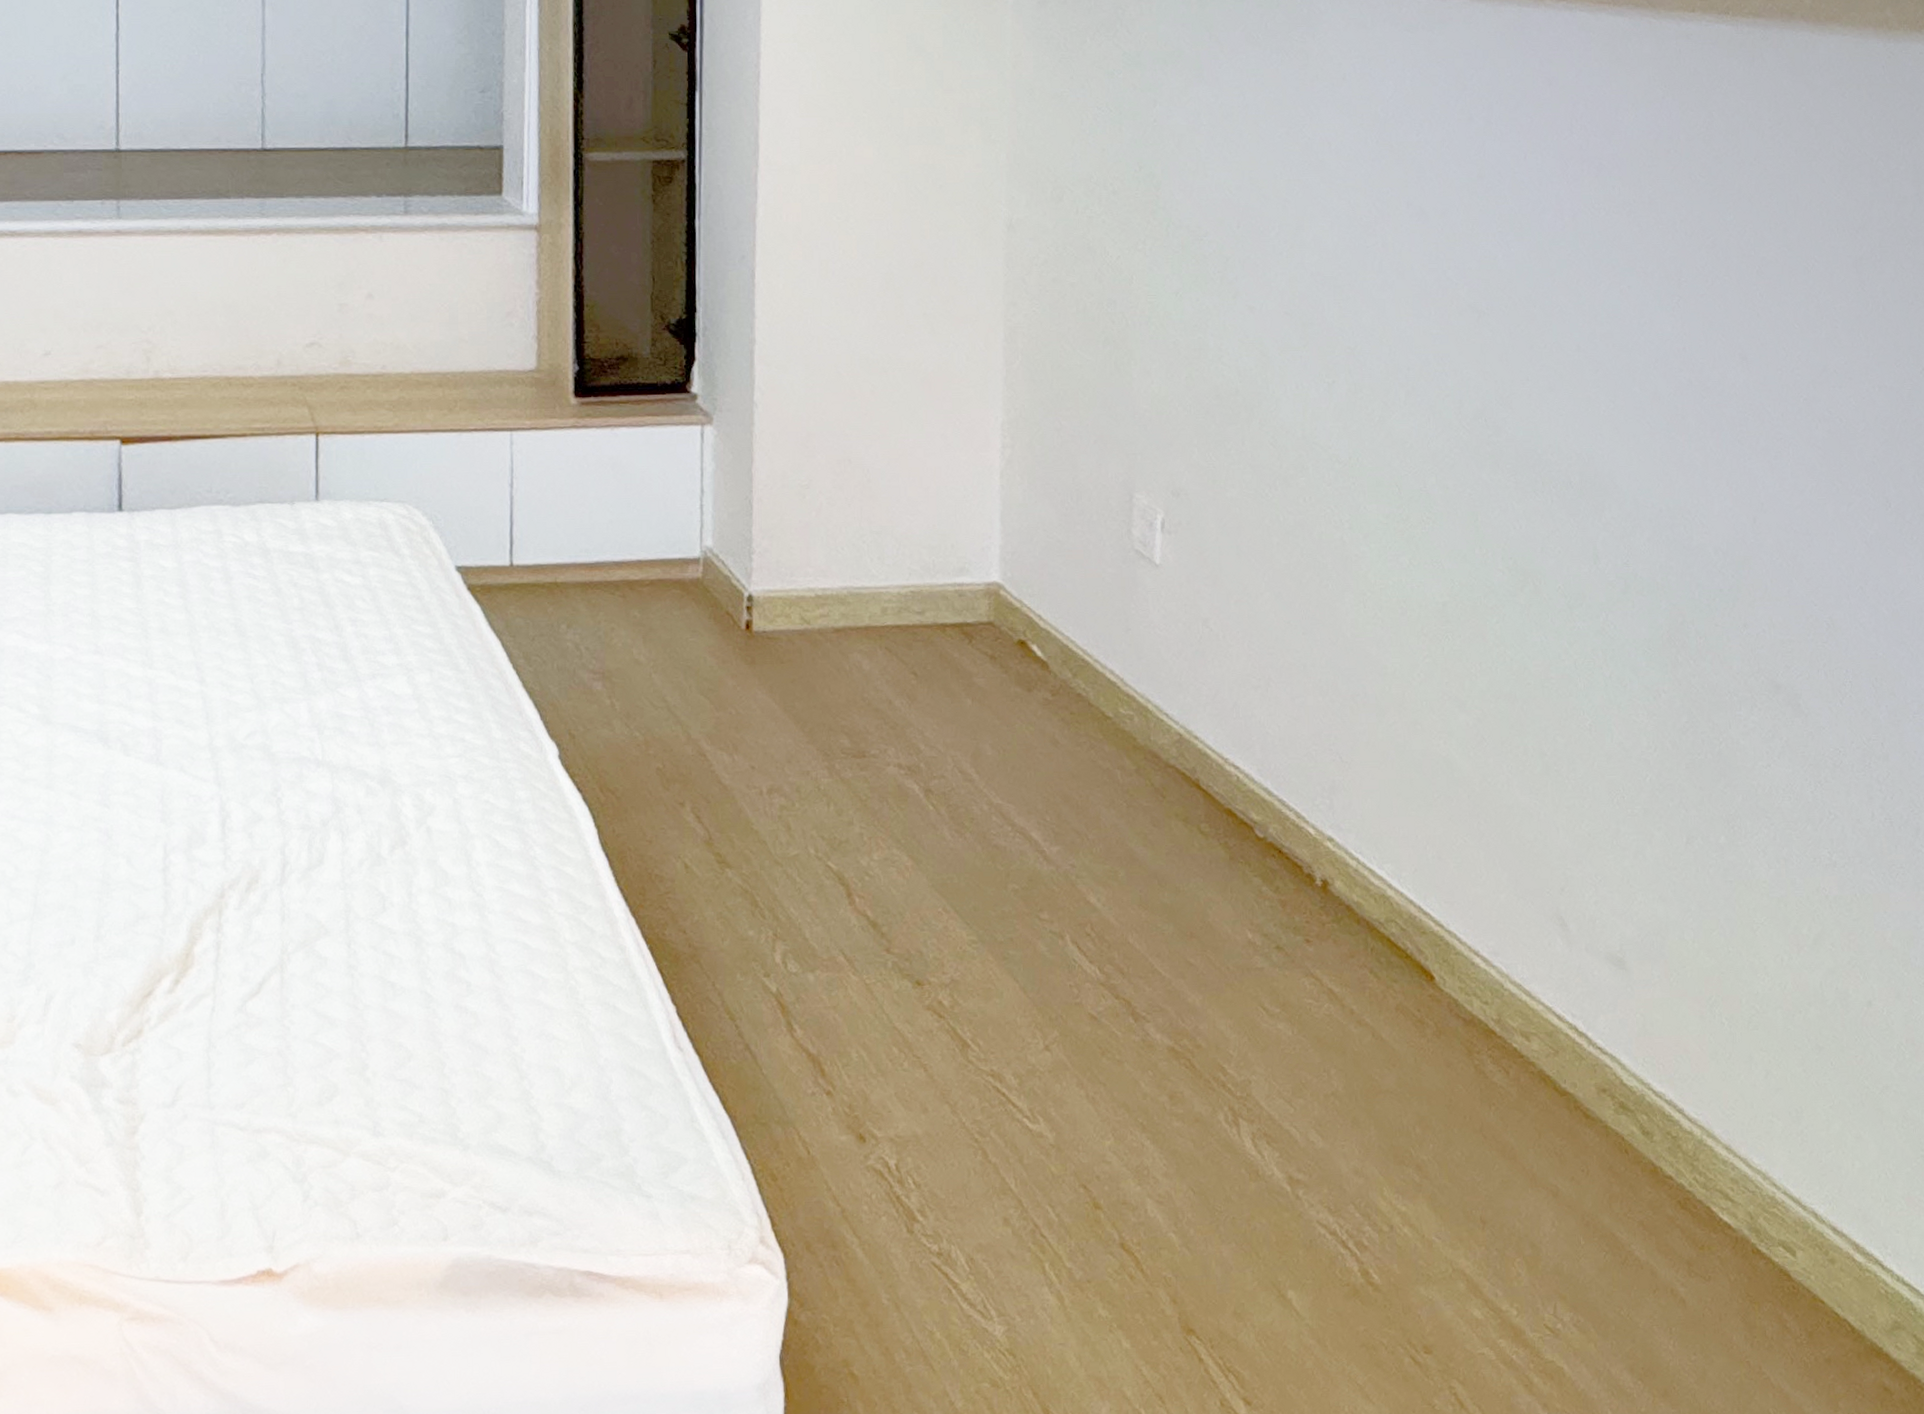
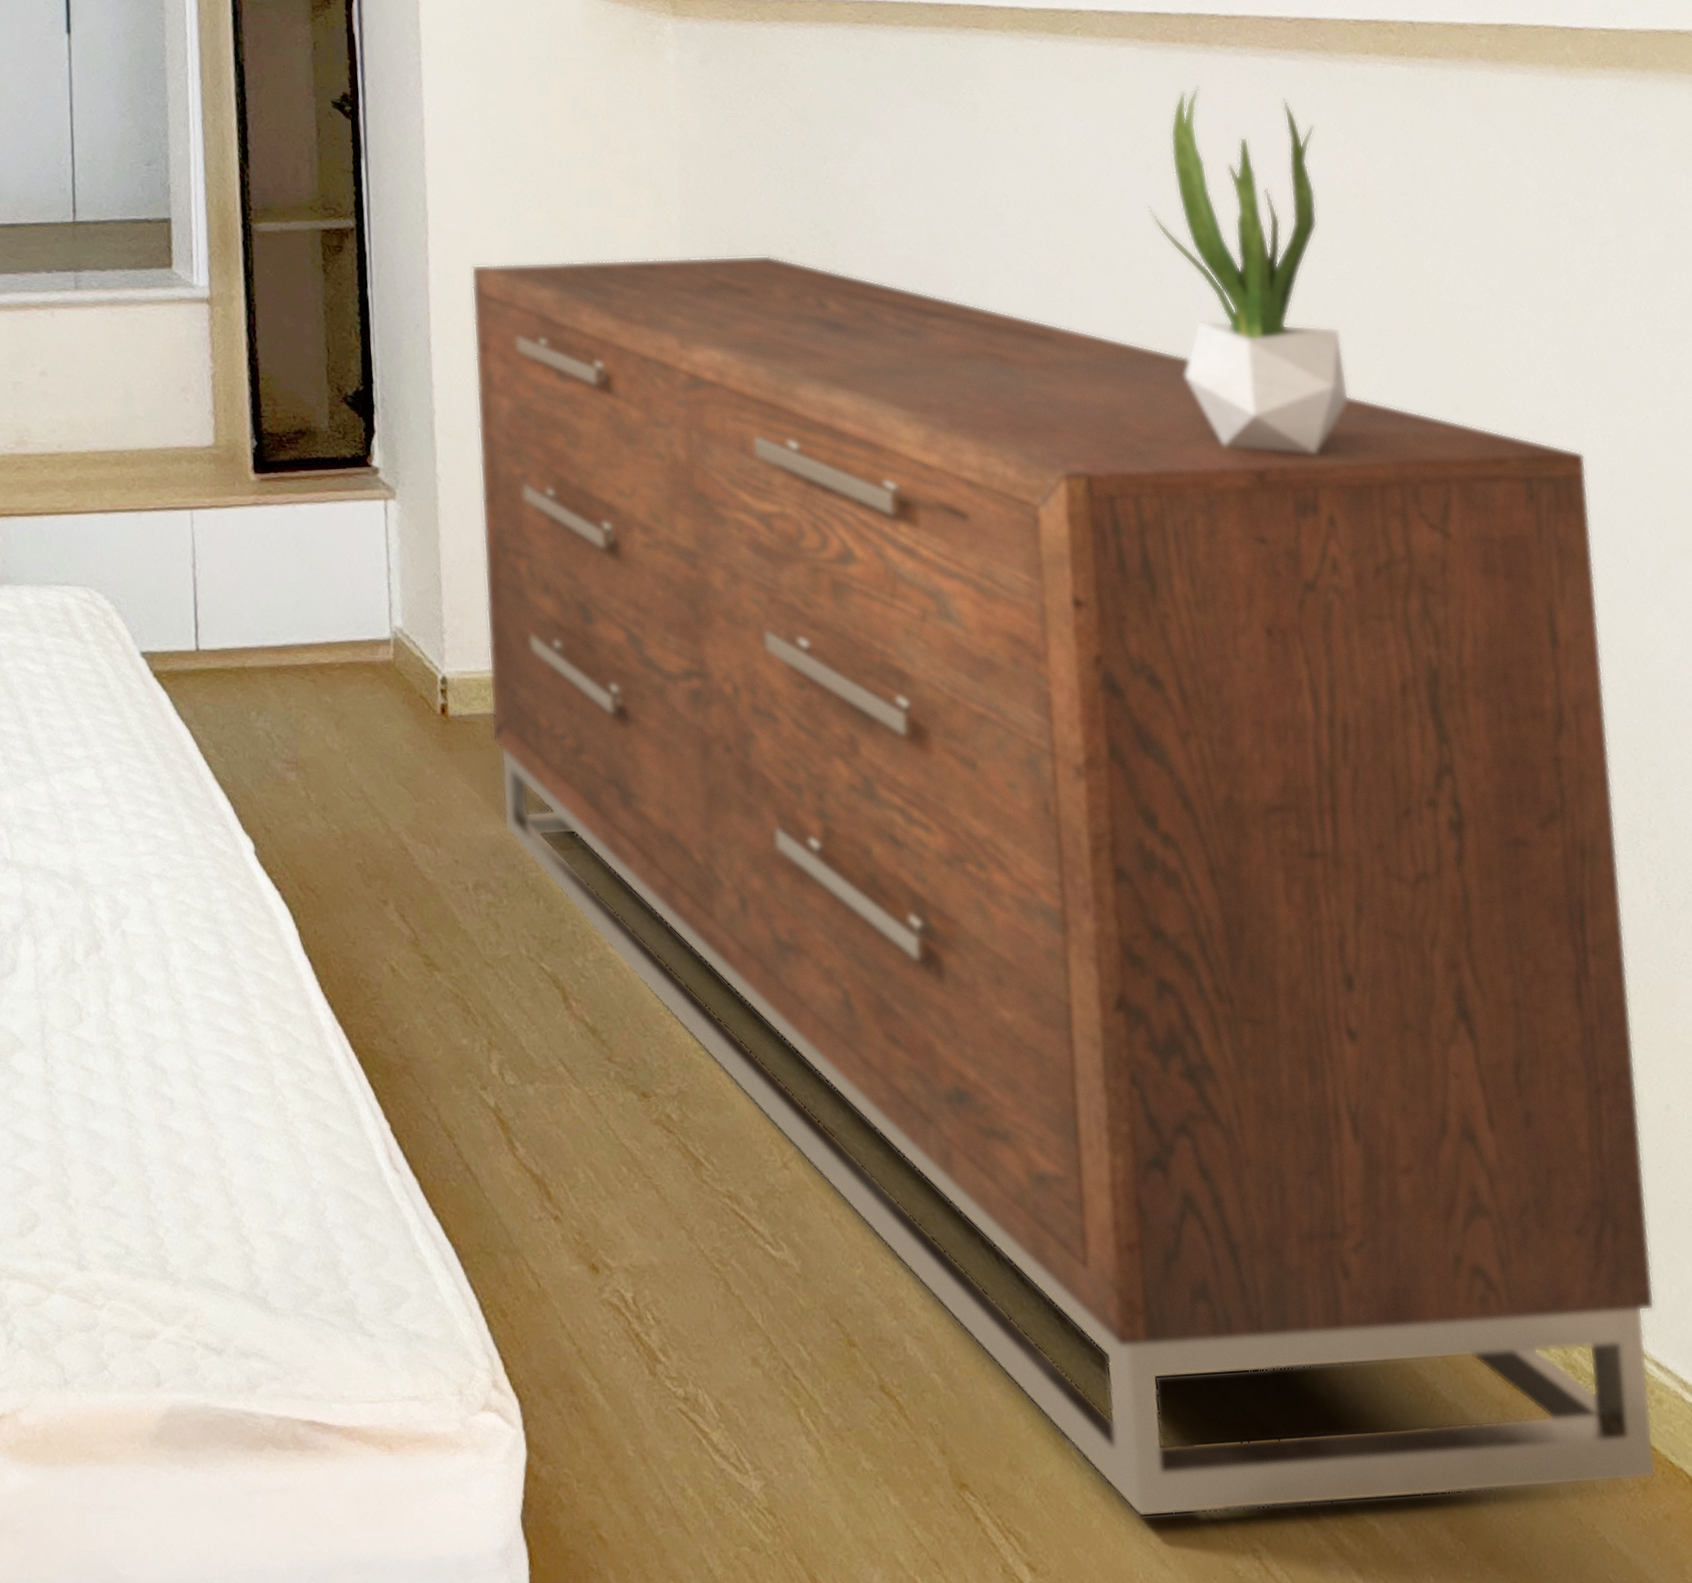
dresser: none [793,195,1861,1359] -> present [471,255,1657,1518]
potted plant: none [1466,39,1643,398] -> present [1148,86,1350,454]

